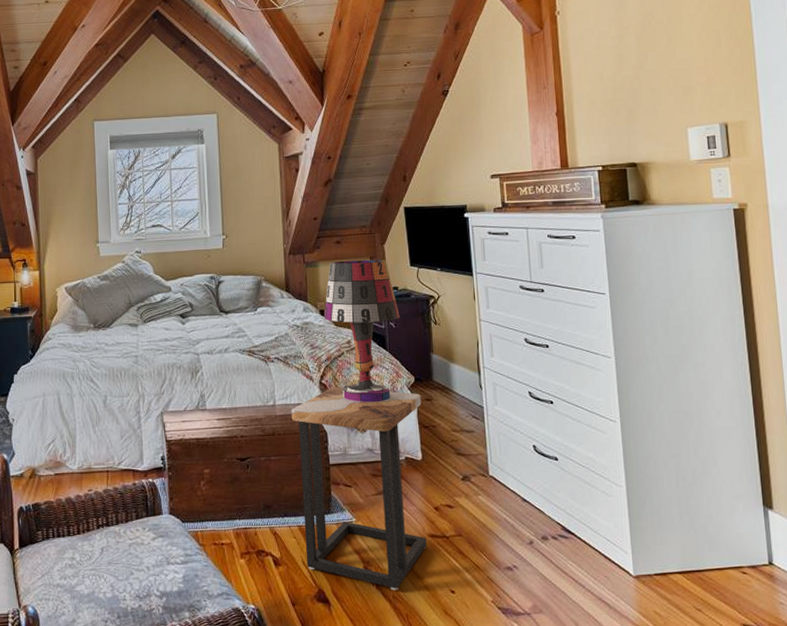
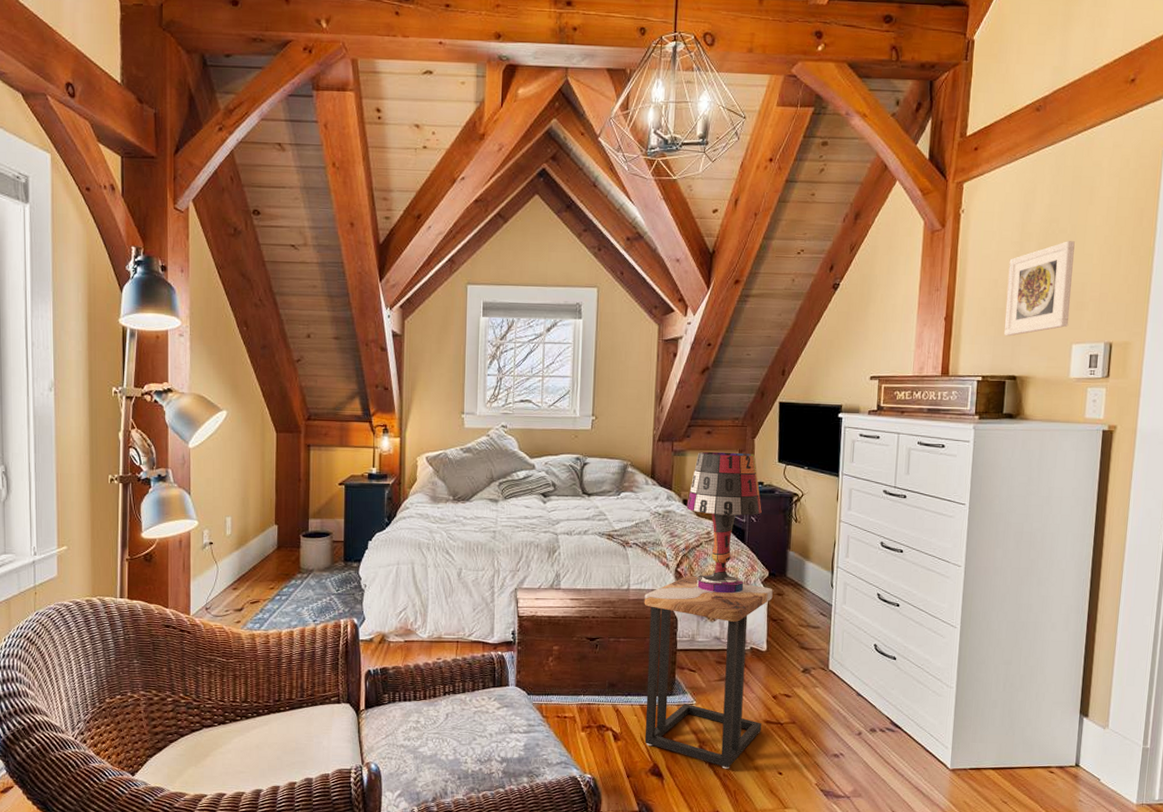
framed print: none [611,31,680,126] -> present [1003,241,1075,337]

